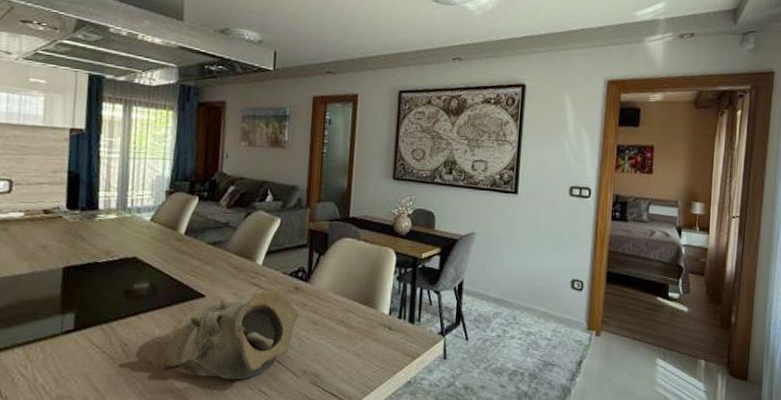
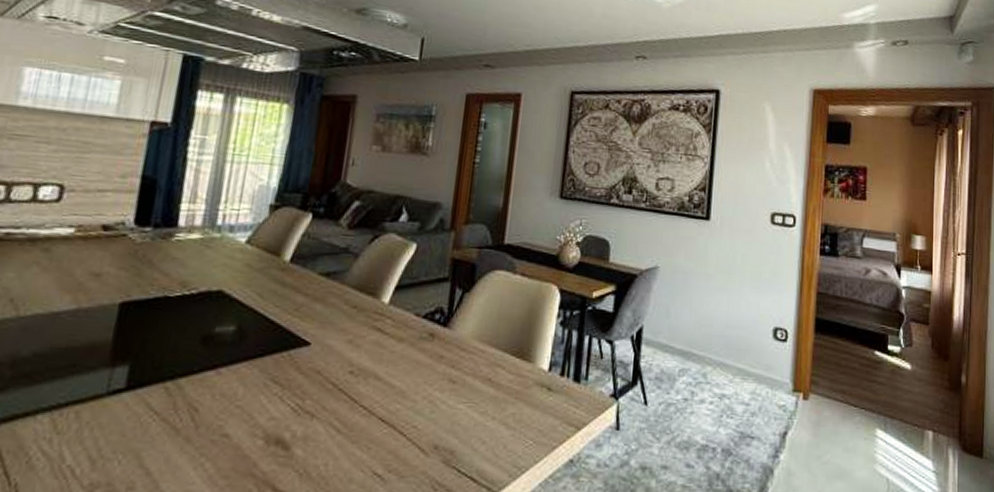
decorative bowl: present [161,289,299,380] -> none [241,335,433,459]

